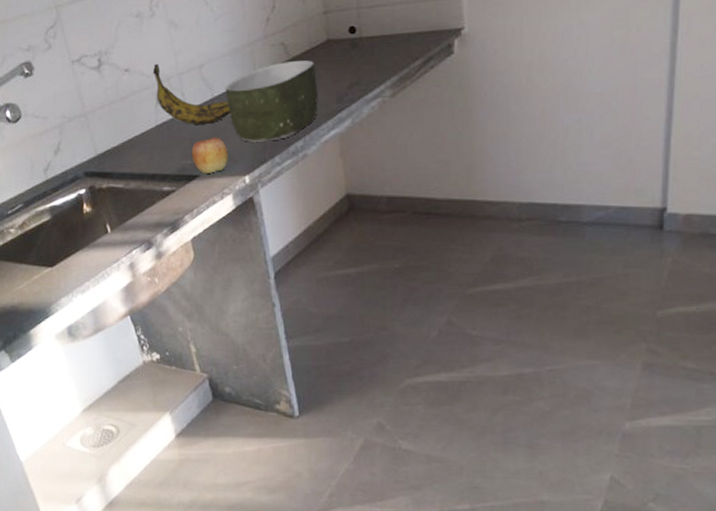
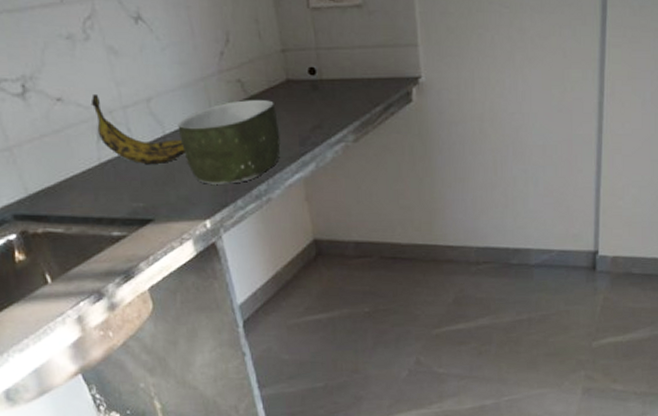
apple: present [191,137,228,174] -> none [143,178,186,218]

